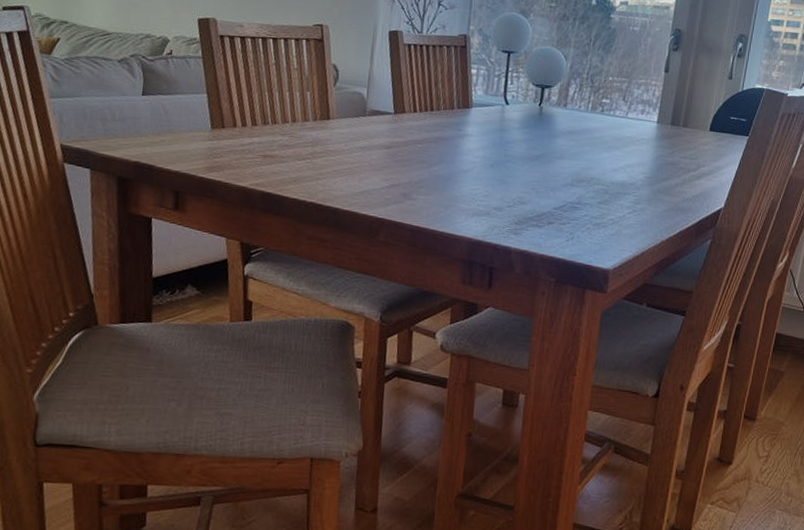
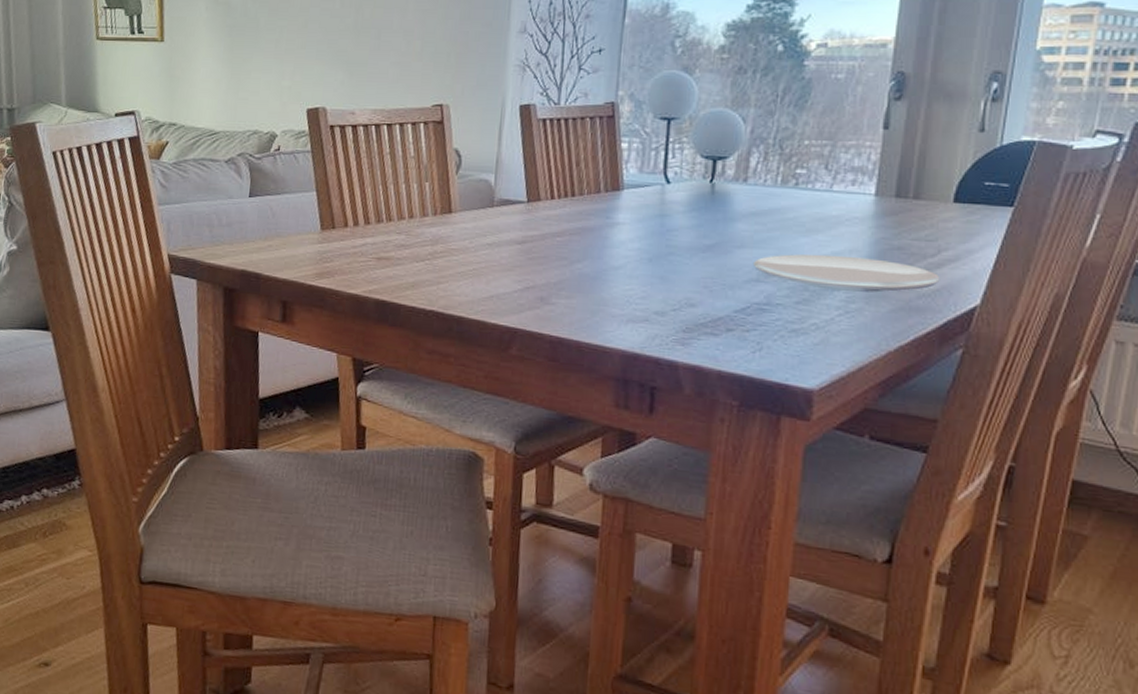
plate: none [568,165,699,197] -> present [752,254,940,293]

